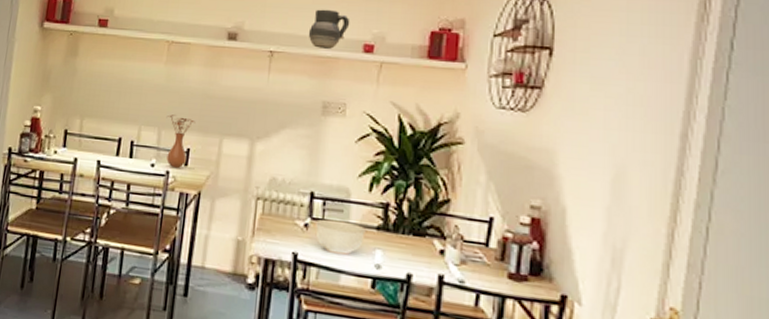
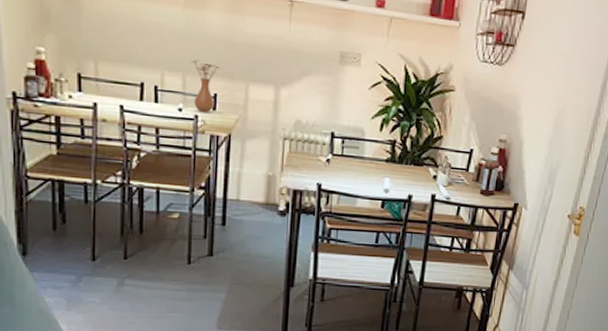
bowl: present [314,218,366,256] -> none [335,154,377,184]

